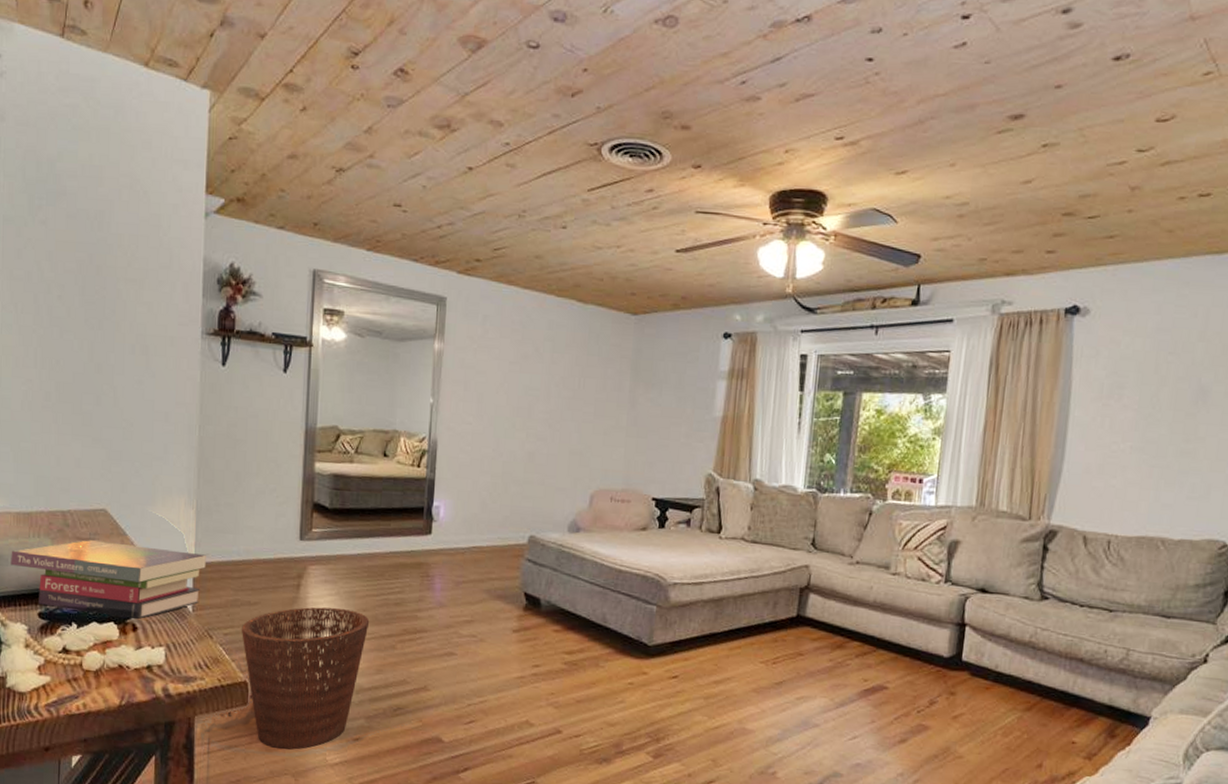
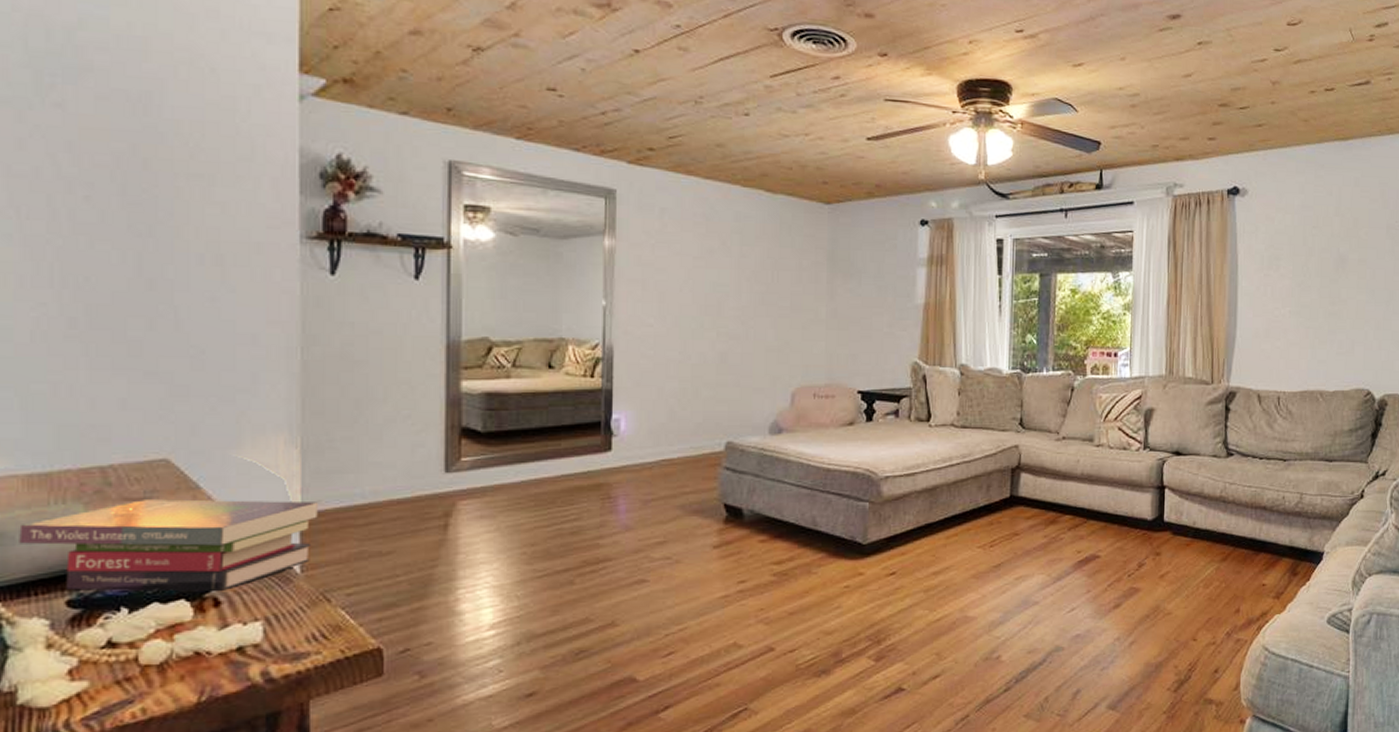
basket: present [241,607,370,750] -> none [370,546,540,722]

